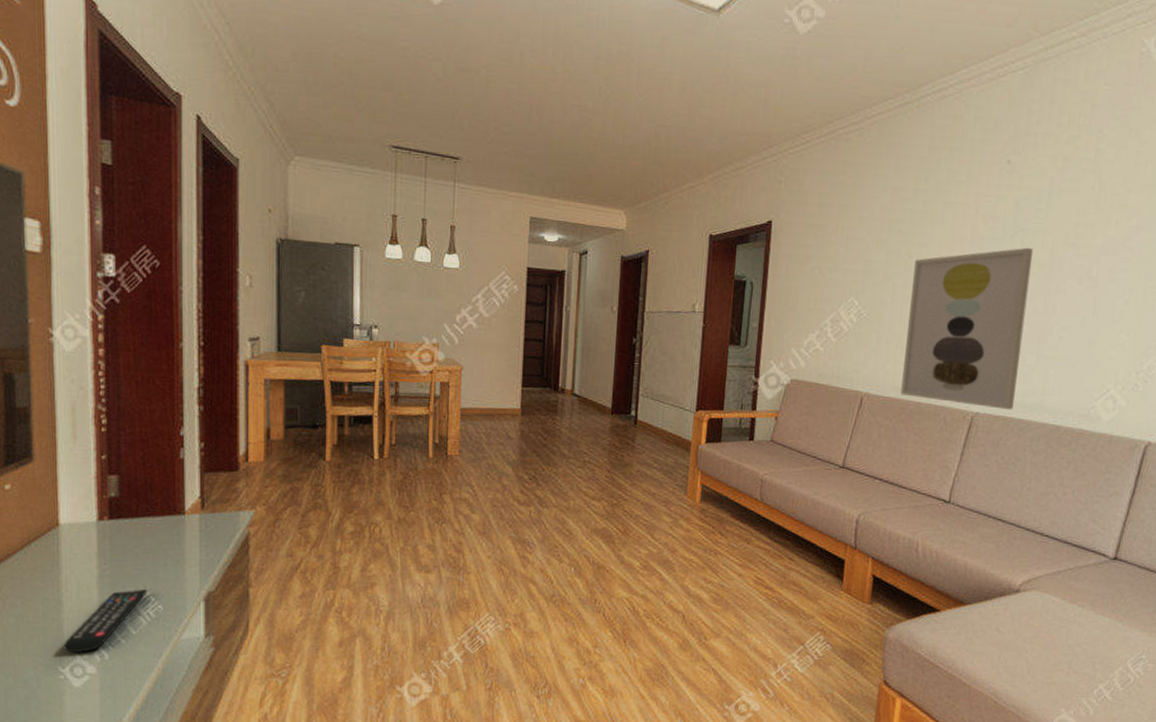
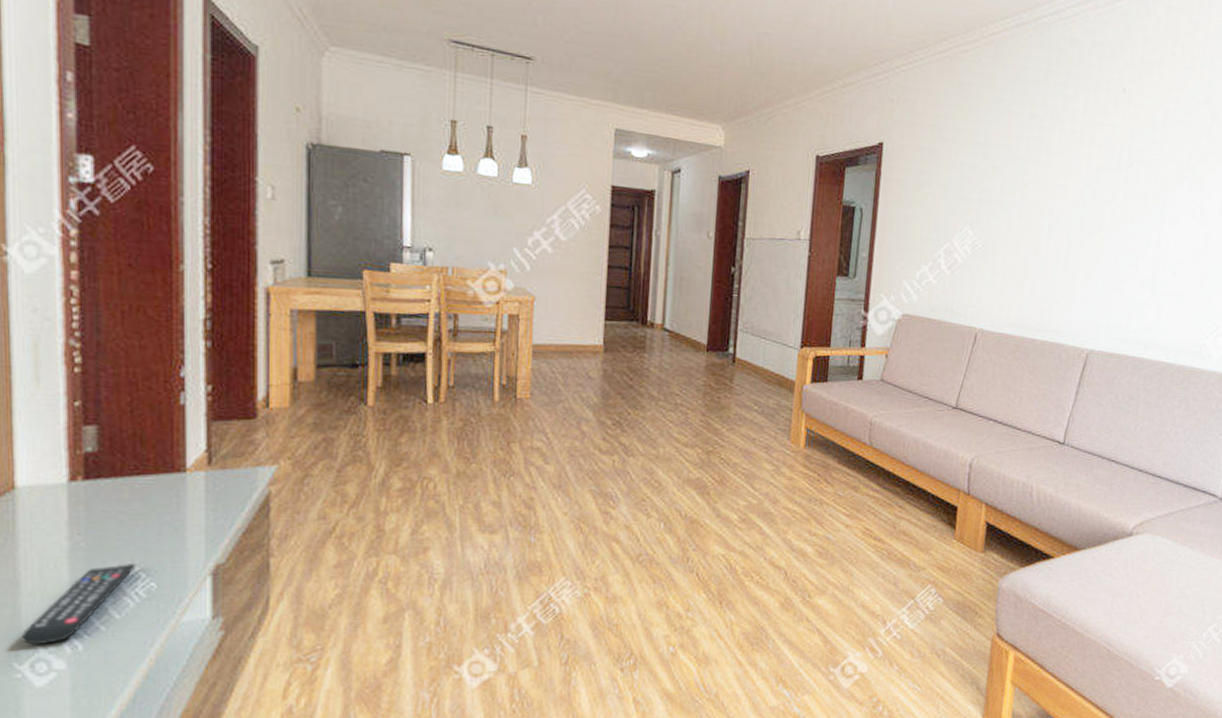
wall art: present [900,247,1034,410] -> none [1015,179,1148,347]

